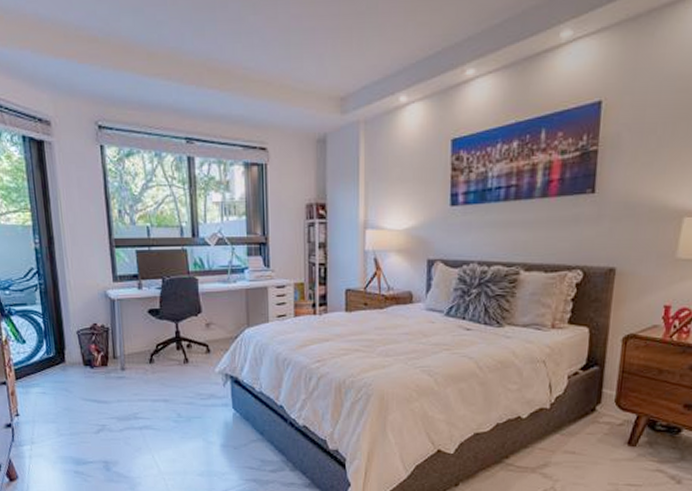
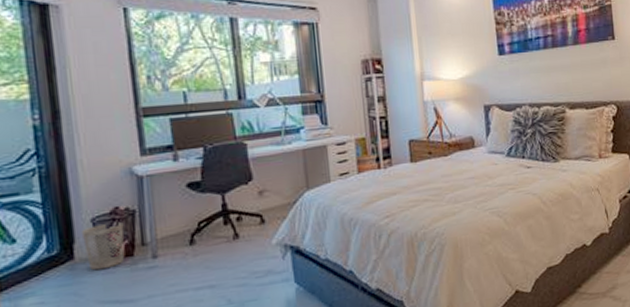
wastebasket: none [71,337,101,374] -> present [82,222,125,271]

